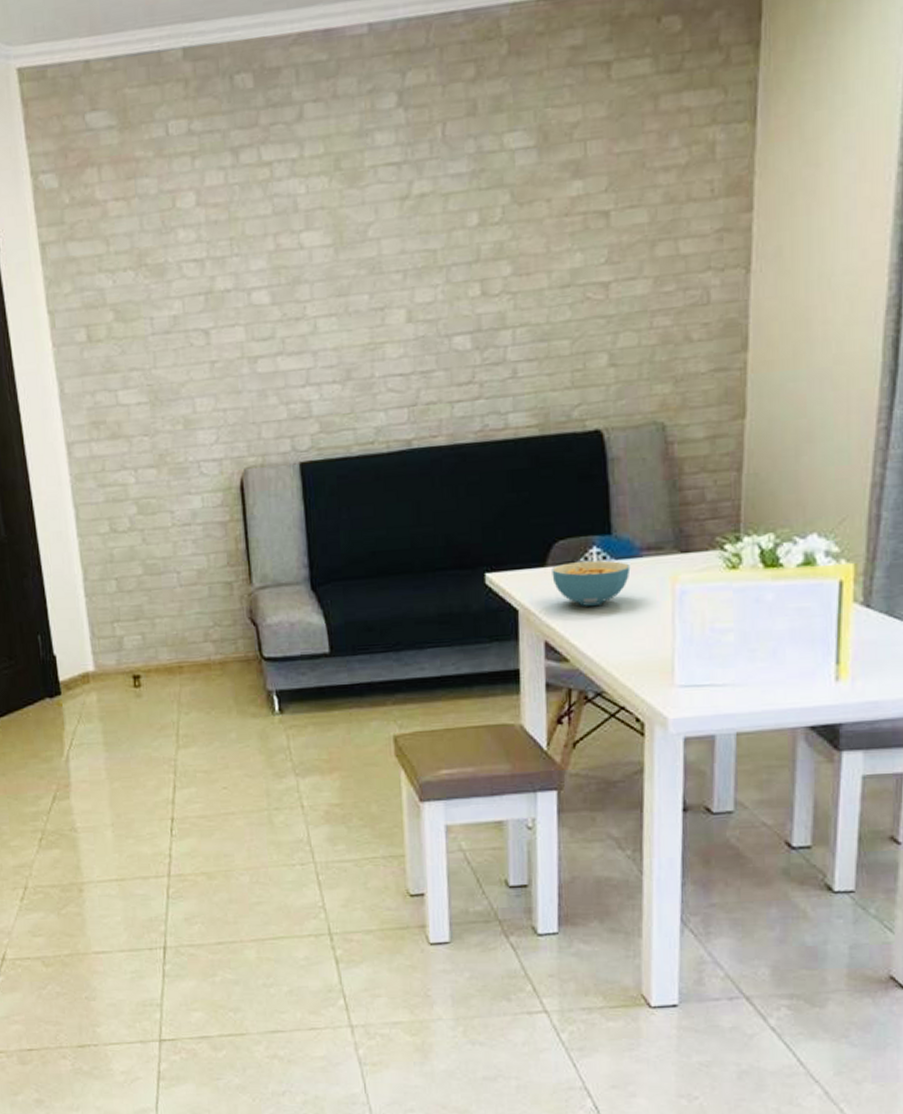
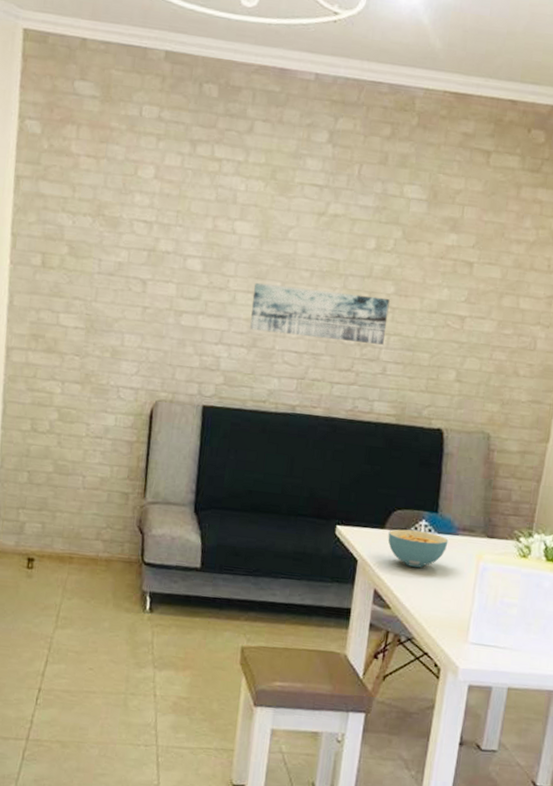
wall art: none [336,282,509,360] -> present [249,282,390,345]

